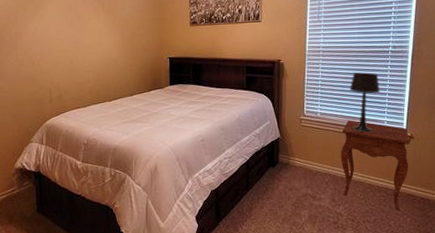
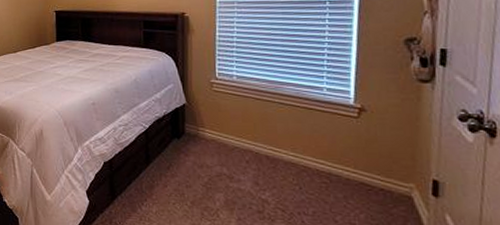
side table: present [340,120,410,211] -> none [264,85,360,204]
table lamp: present [349,72,380,133] -> none [274,27,316,102]

